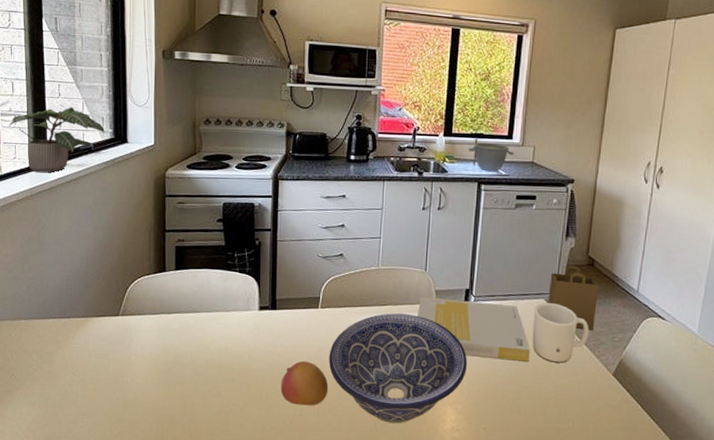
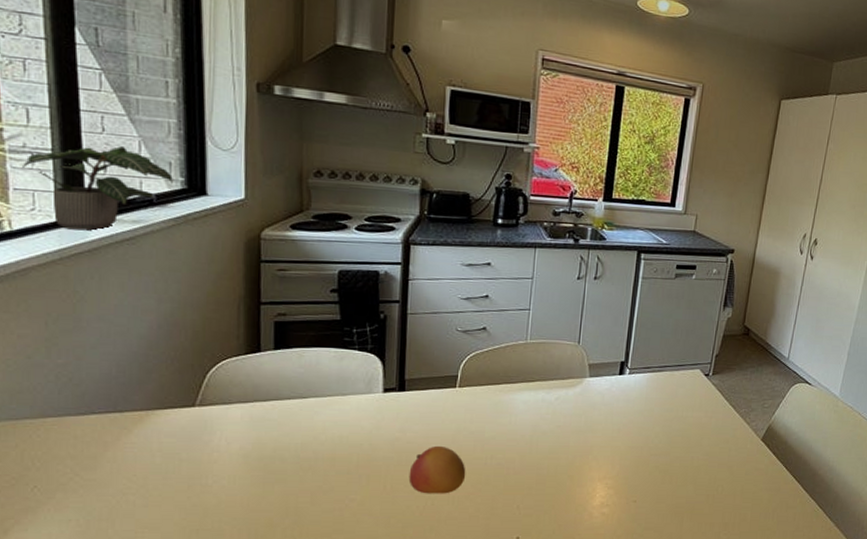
decorative bowl: present [328,313,467,424] -> none [466,389,620,505]
book: present [418,296,531,362] -> none [568,370,684,432]
cooking pot: present [468,138,515,172] -> none [628,204,677,241]
mug: present [532,303,589,363] -> none [686,373,742,431]
shopping bag: present [548,265,599,331] -> none [703,335,753,398]

